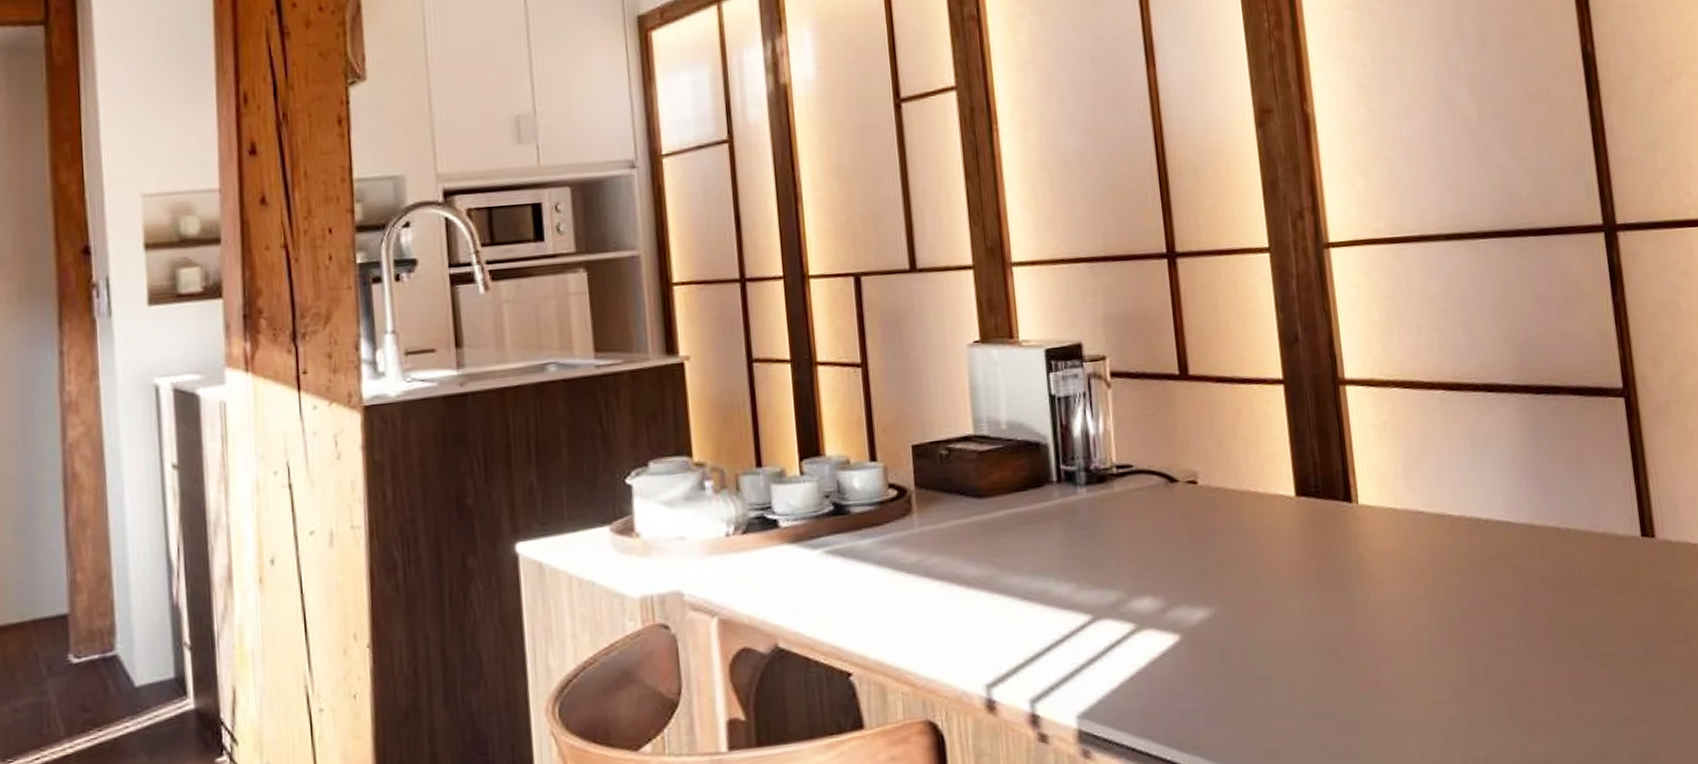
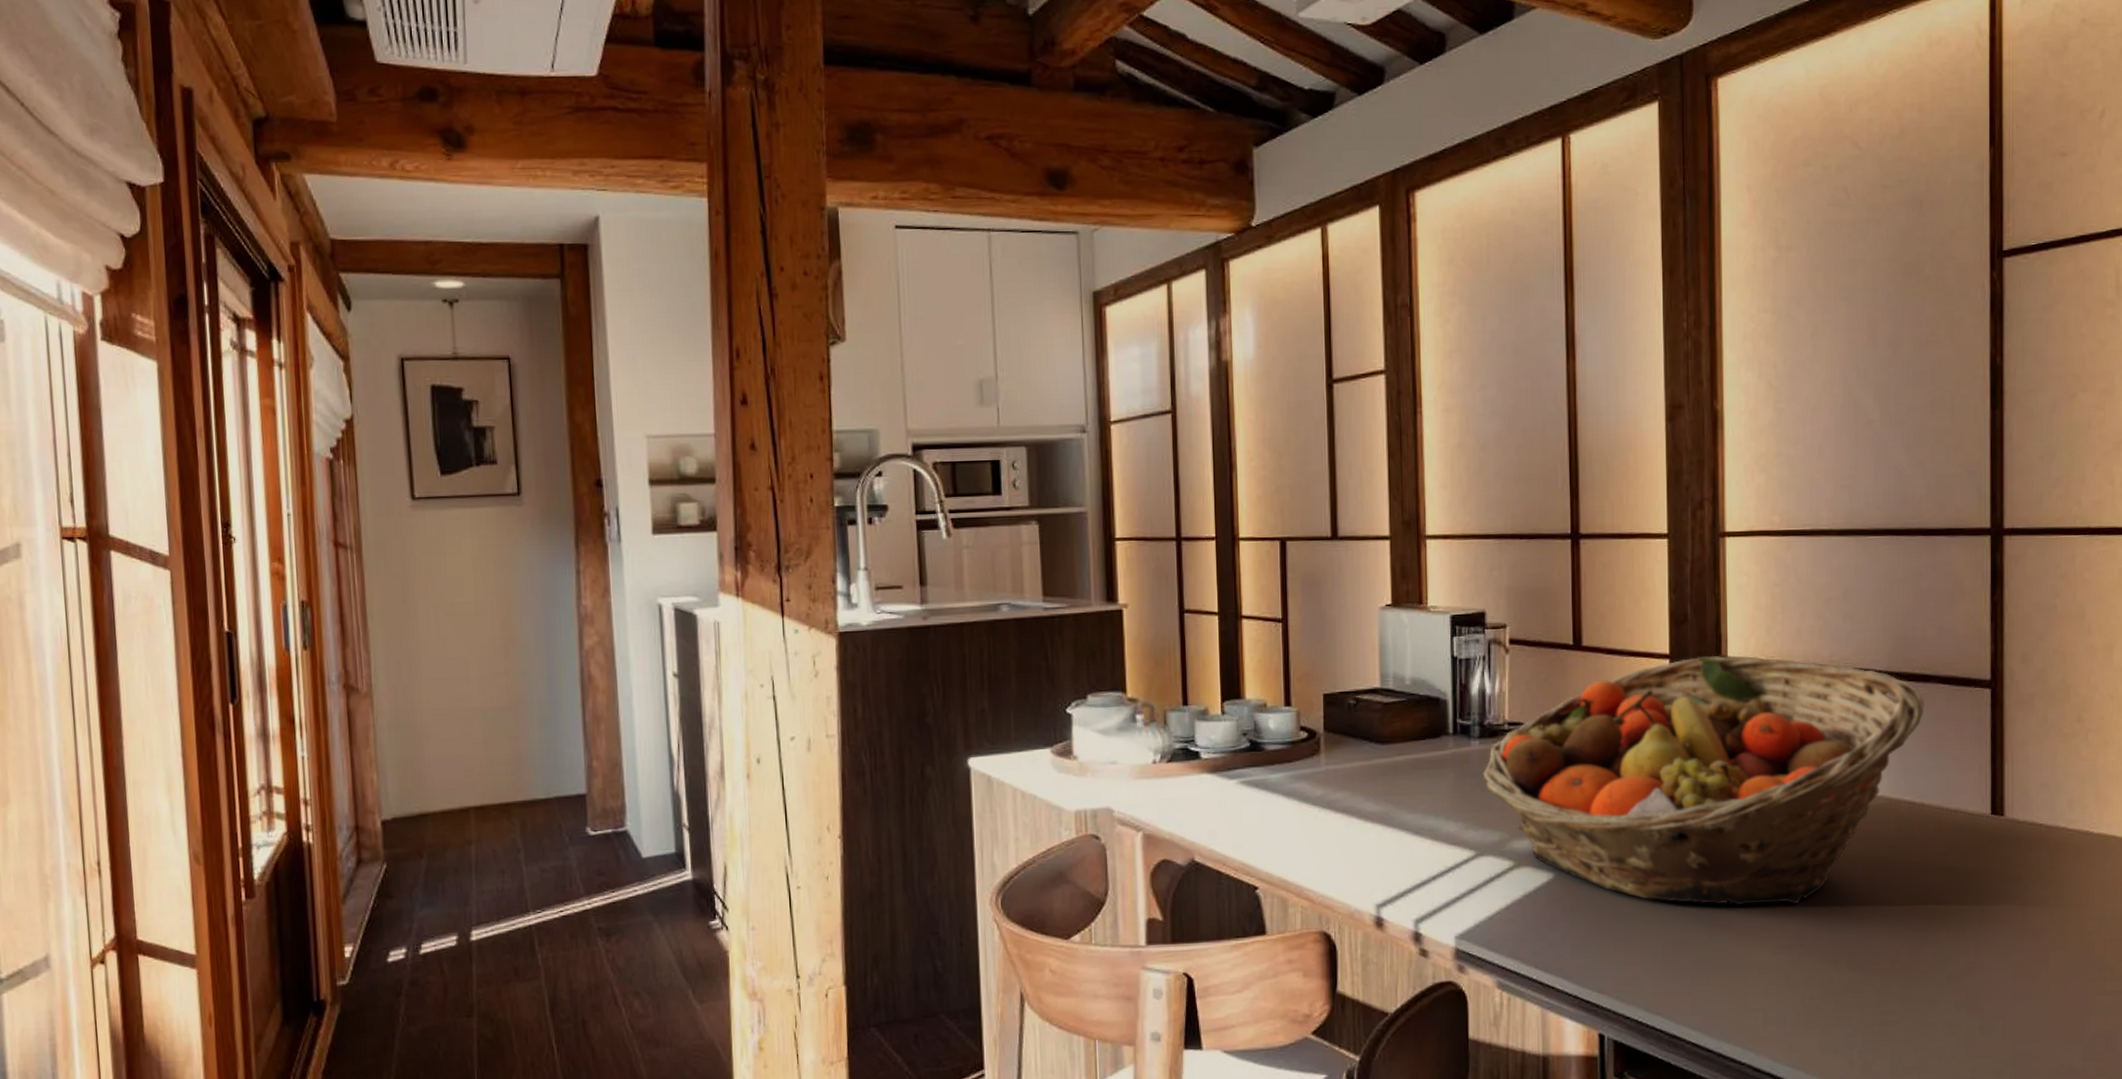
fruit basket: none [1093,376,1558,660] -> present [1482,655,1924,906]

